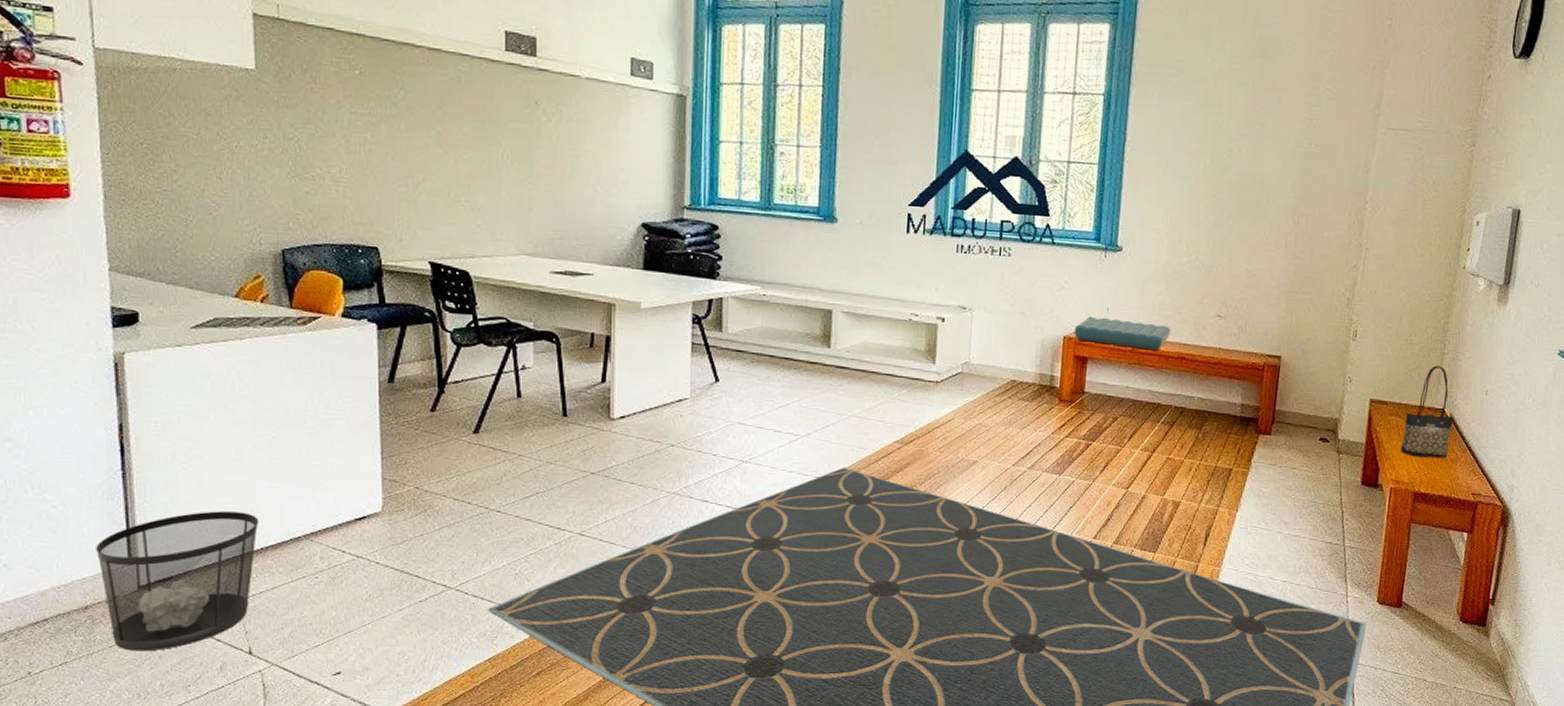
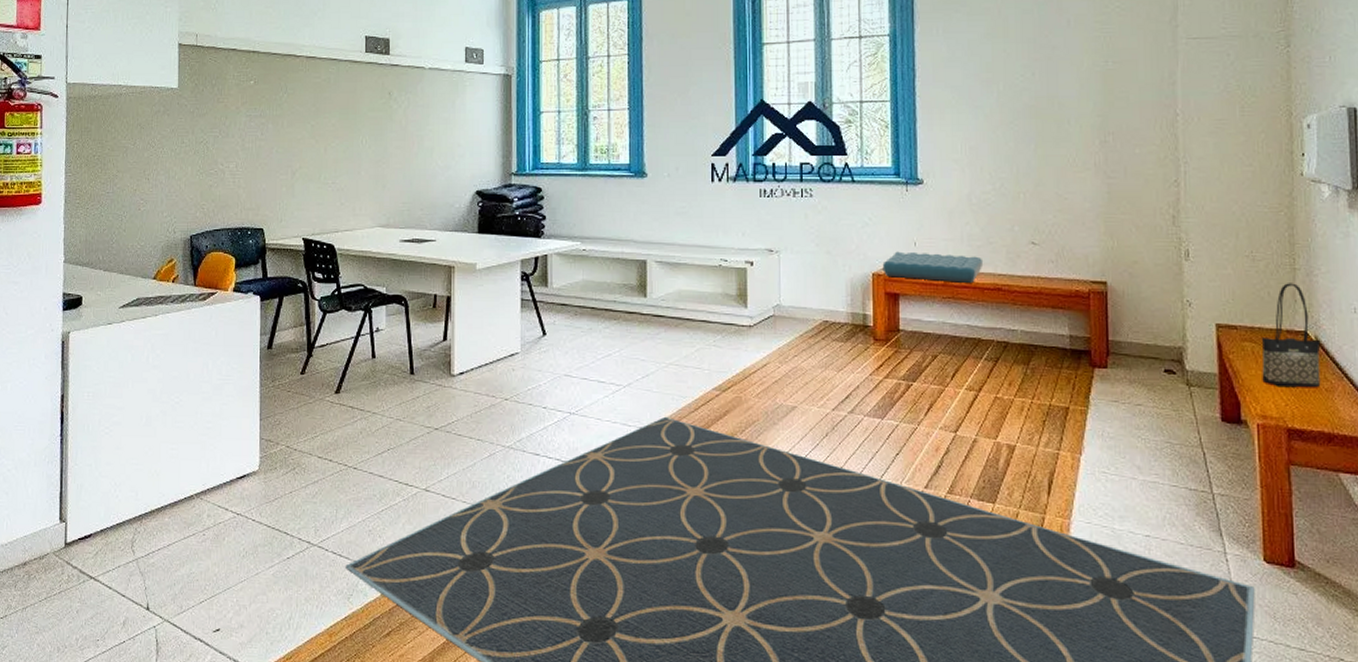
waste bin: present [96,511,259,652] -> none [36,472,161,606]

